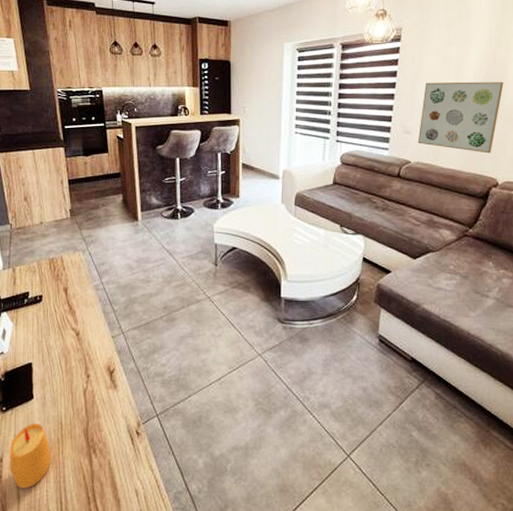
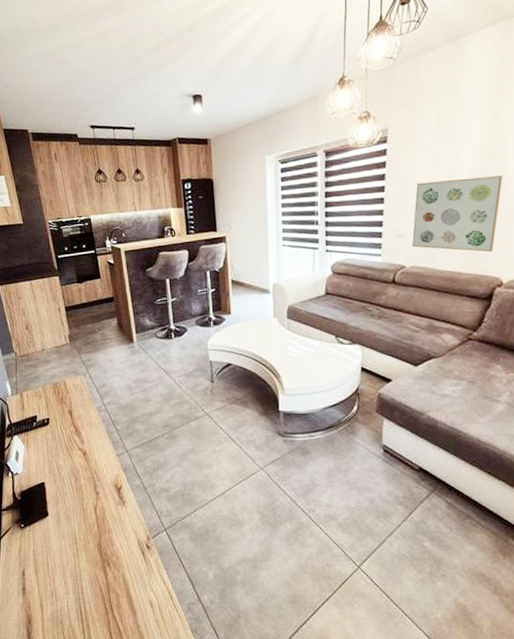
candle: present [9,423,51,489] -> none [31,538,69,600]

